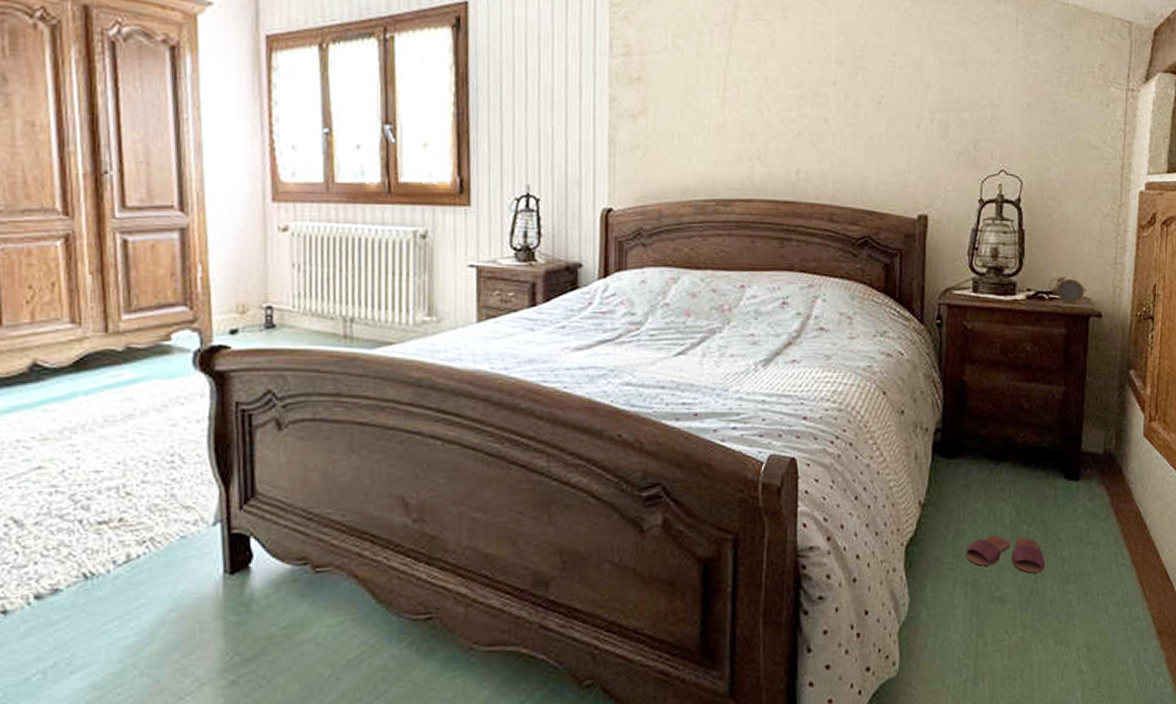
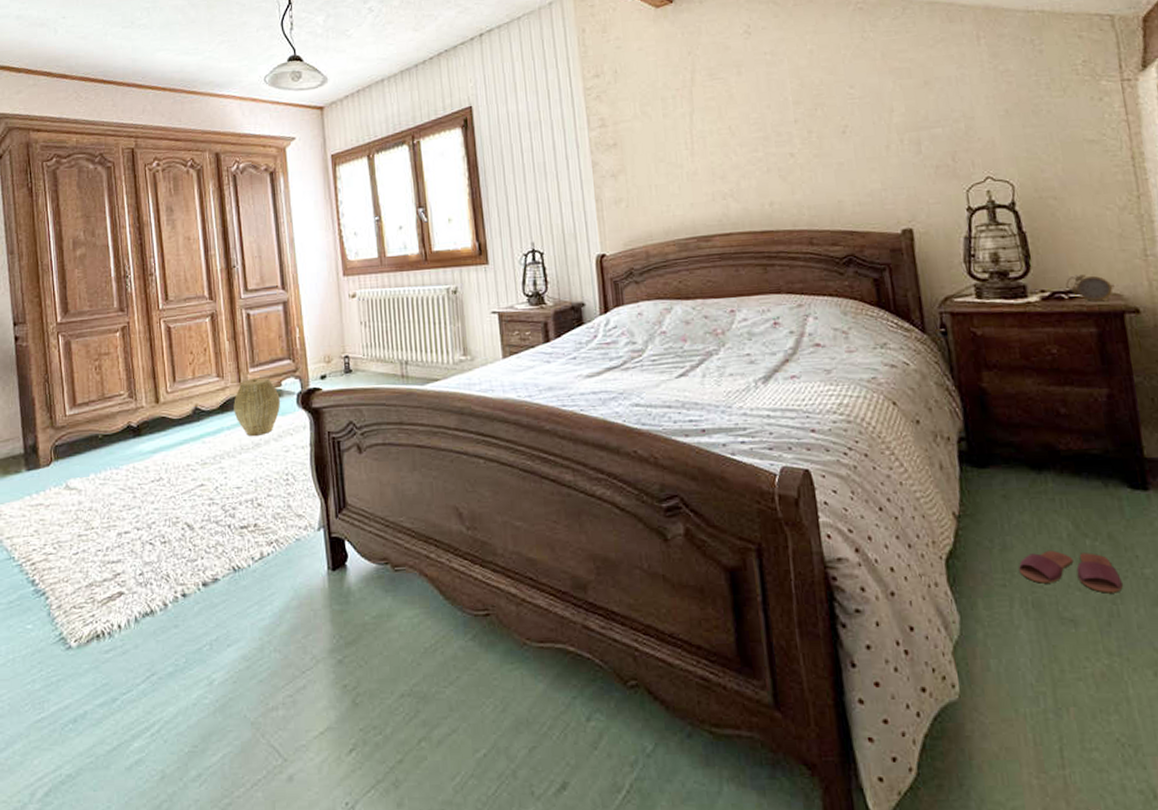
woven basket: none [95,327,167,404] -> present [233,377,280,436]

